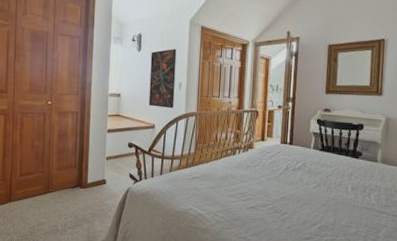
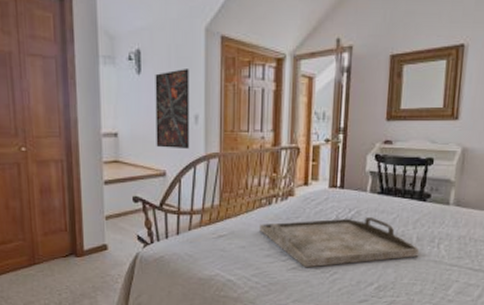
serving tray: none [225,168,354,208] -> present [259,216,420,268]

